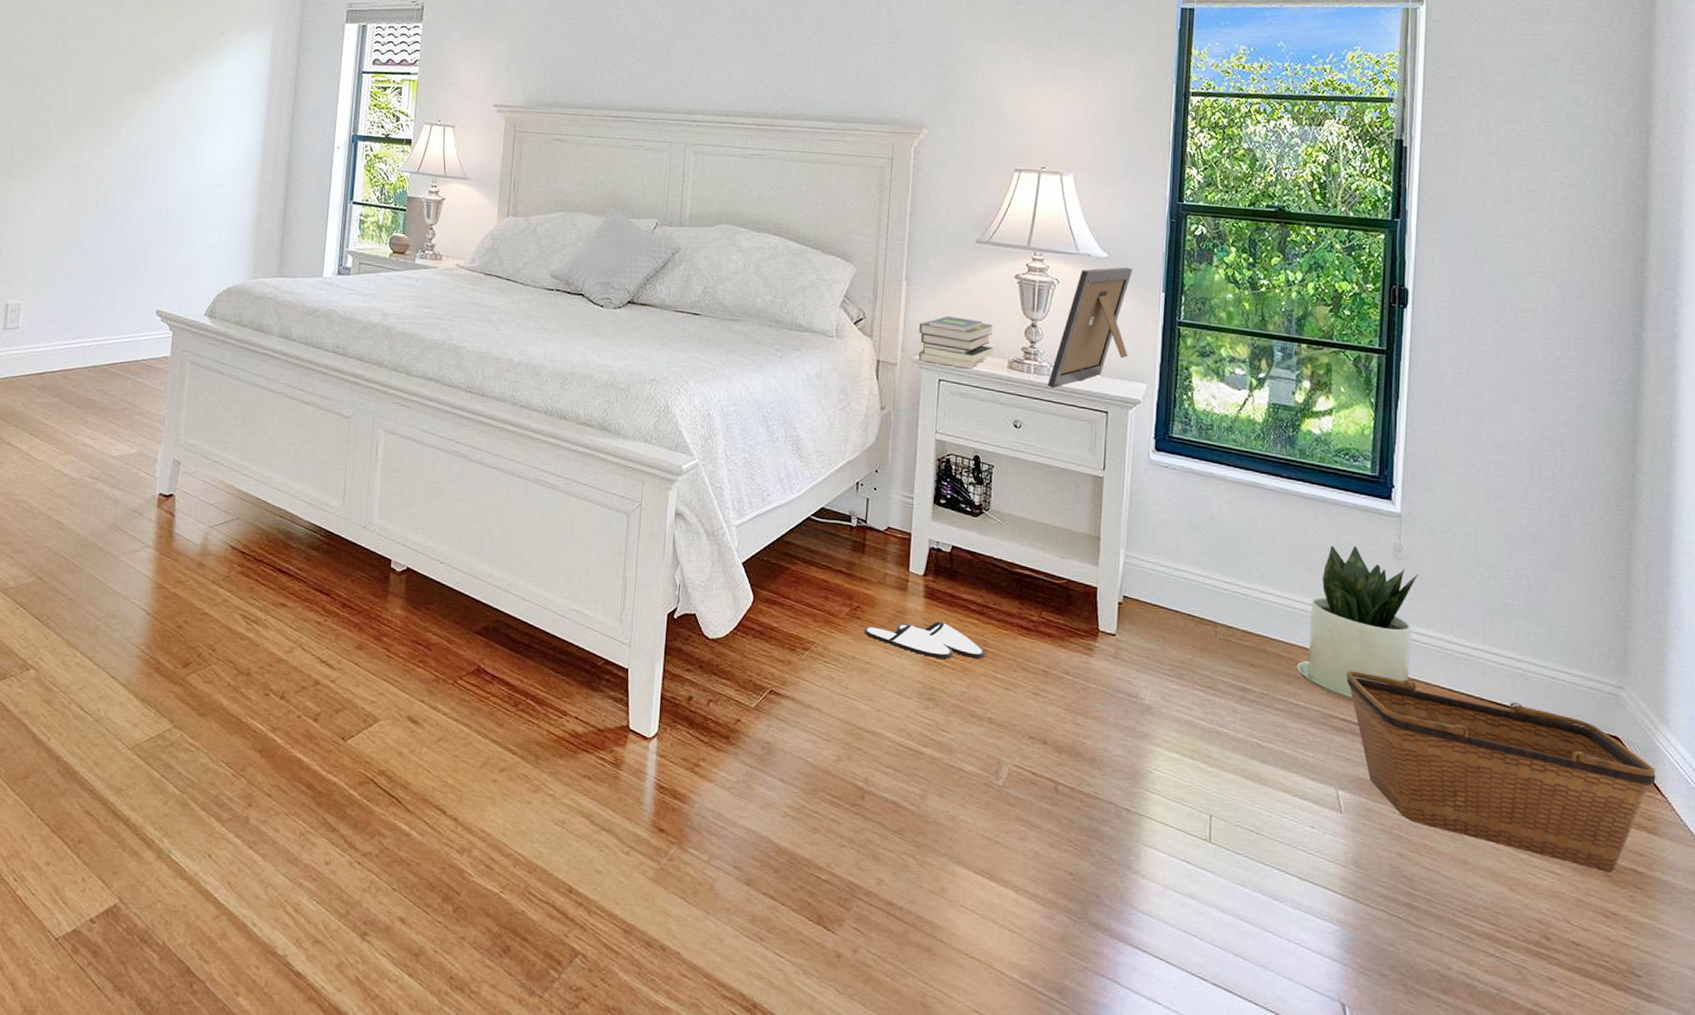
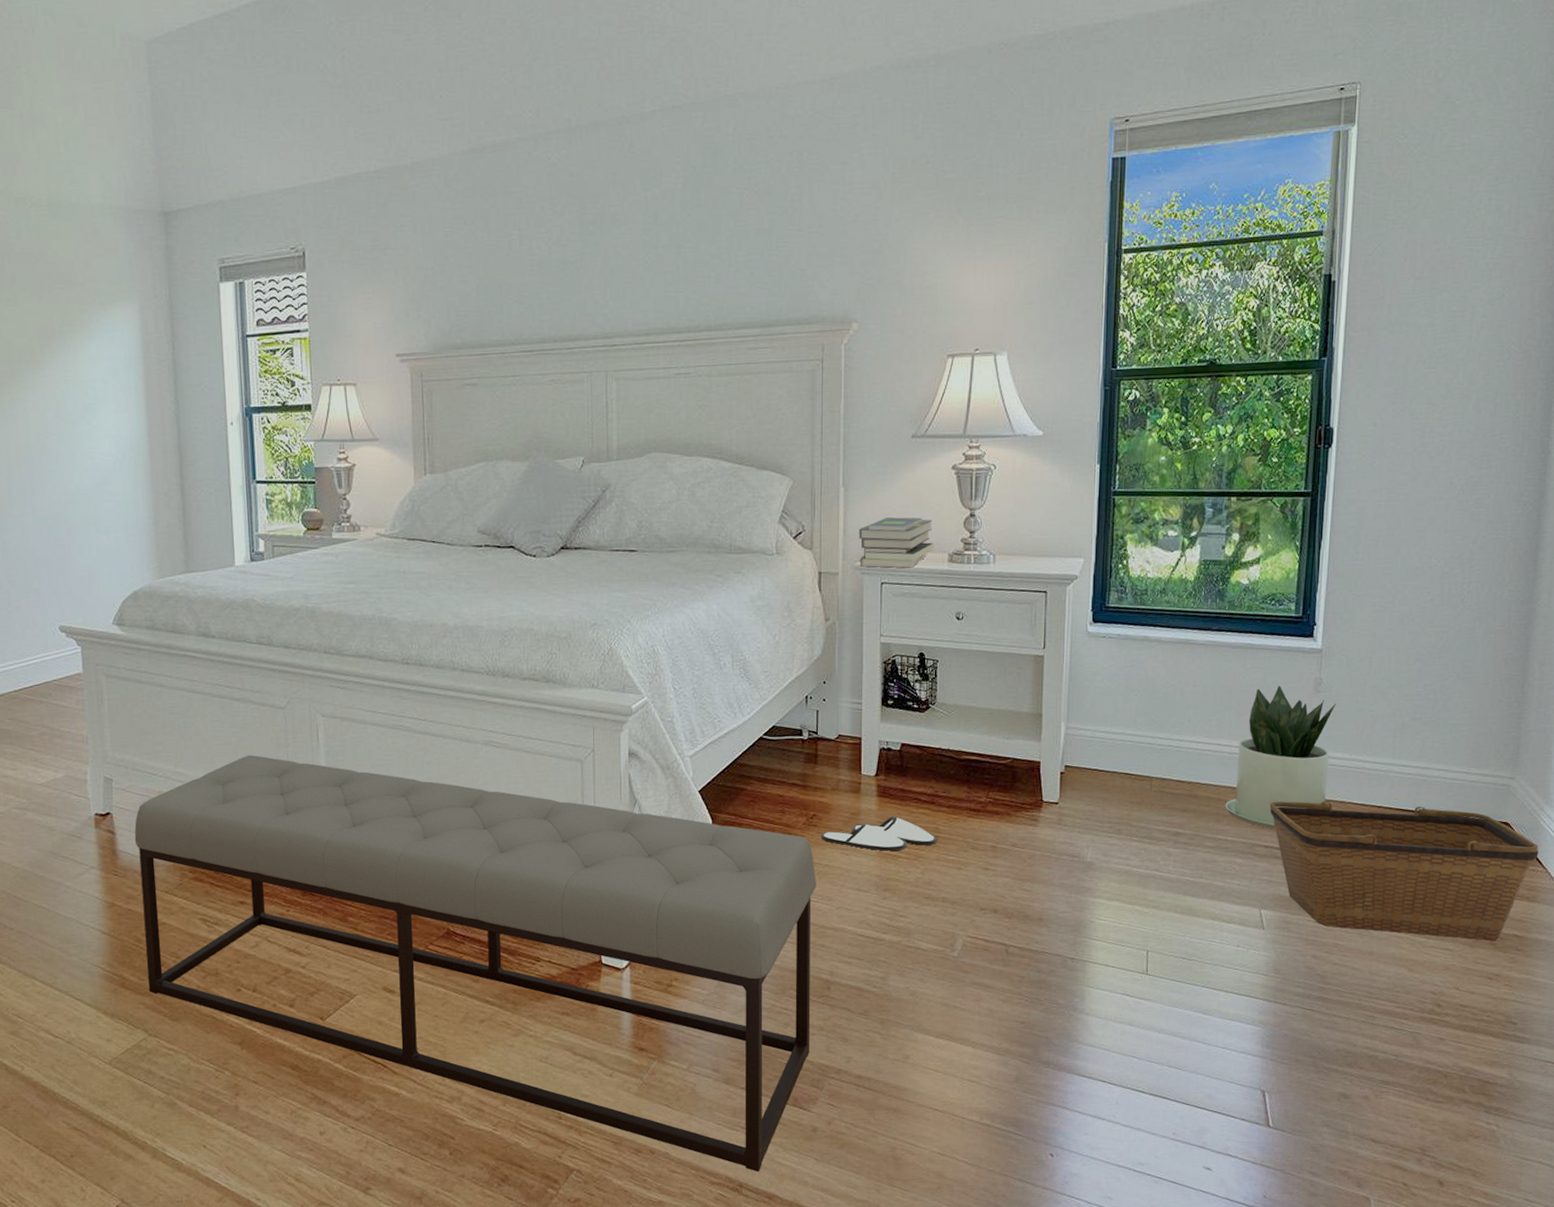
bench: none [181,458,857,993] -> present [134,754,817,1172]
picture frame: present [1047,267,1132,389] -> none [987,443,1068,576]

